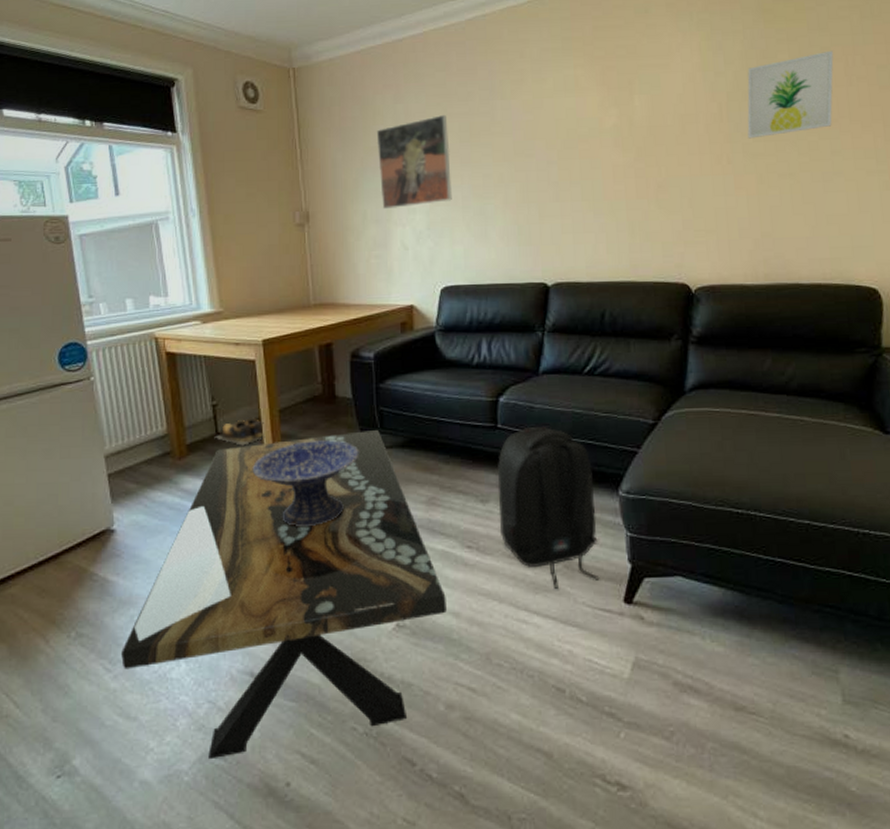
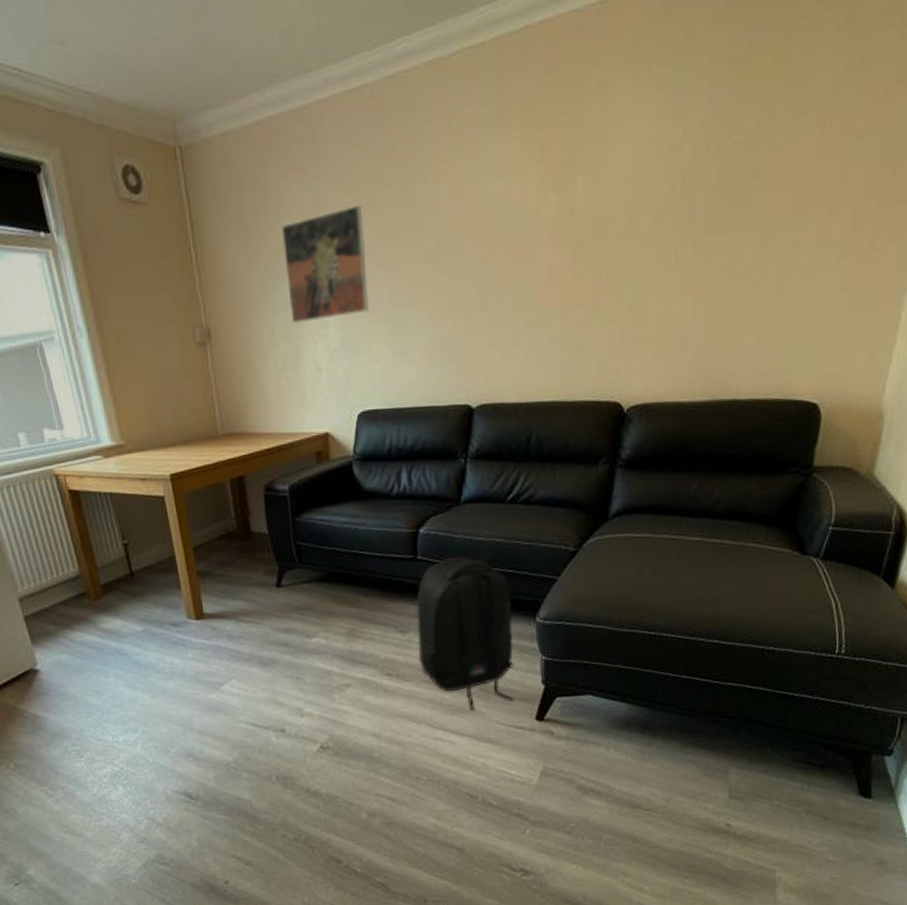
coffee table: present [121,430,447,760] -> none [60,565,368,866]
shoes: present [214,417,265,446] -> none [129,556,181,585]
decorative bowl: present [252,440,359,527] -> none [170,576,278,662]
wall art: present [747,50,834,139] -> none [701,114,809,230]

